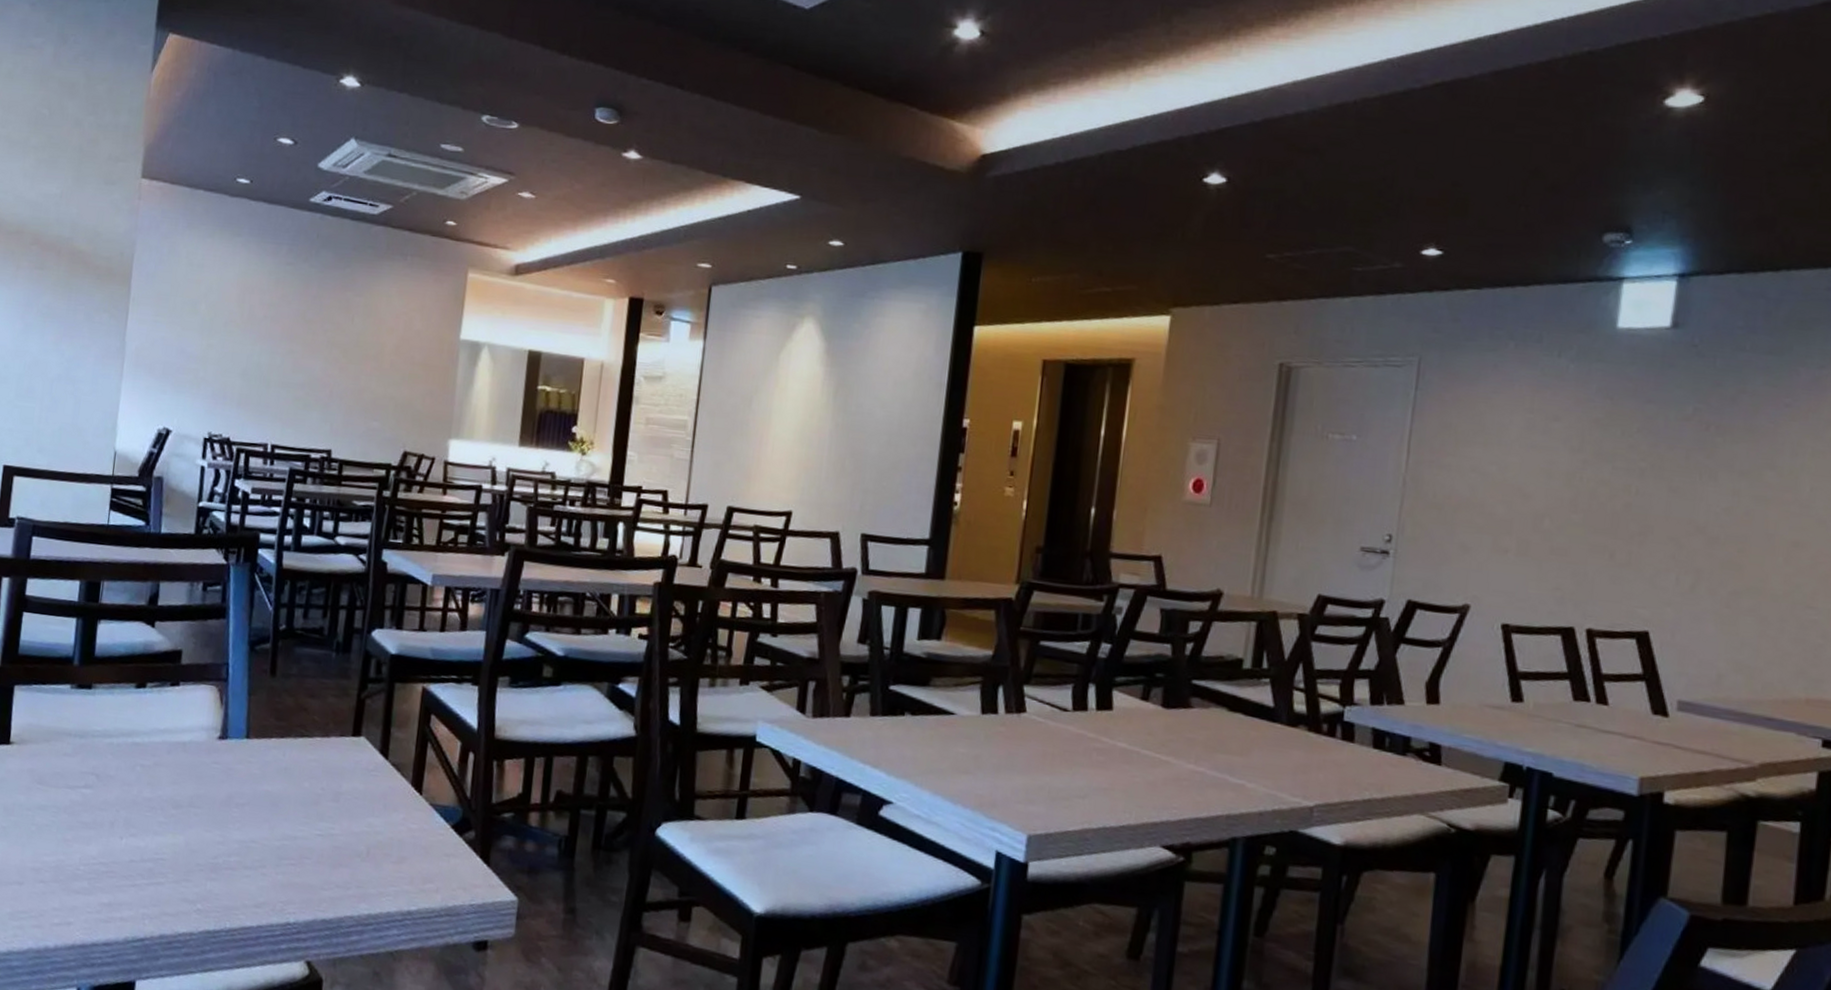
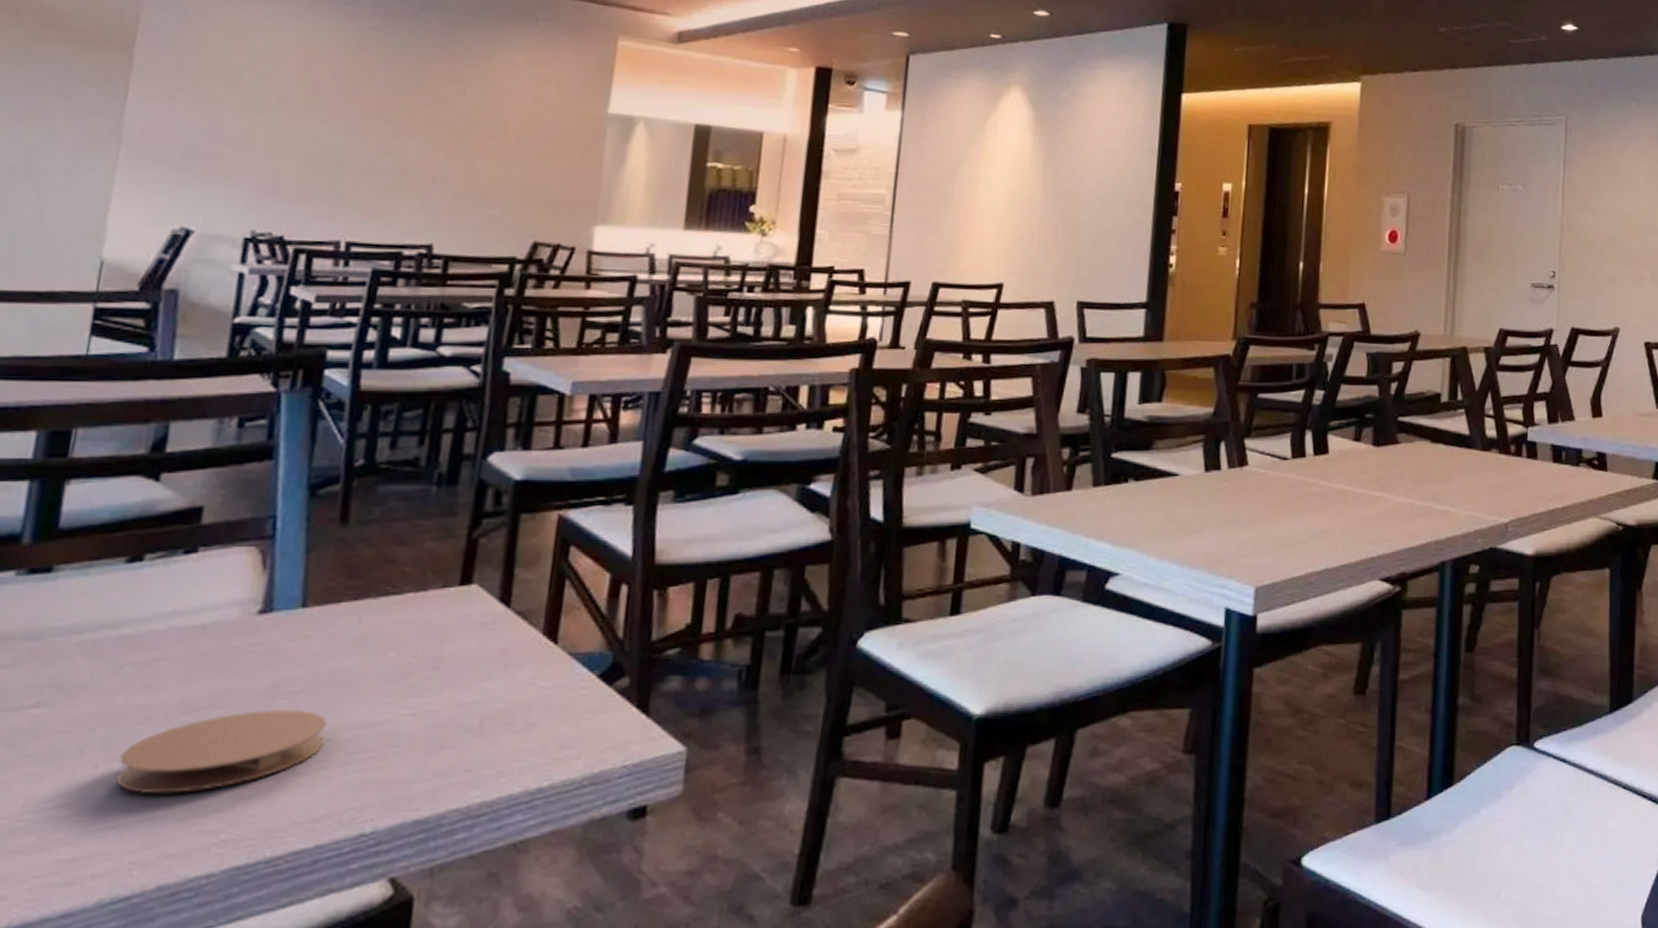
coaster: none [134,813,265,869] -> present [116,709,328,794]

